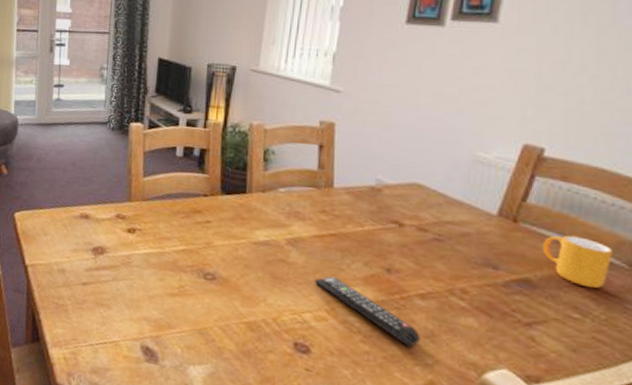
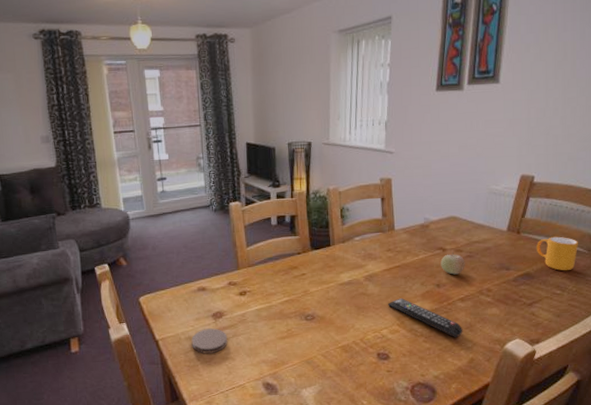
coaster: none [64,263,107,295] -> present [191,328,228,354]
fruit: none [394,230,431,261] -> present [441,253,465,275]

